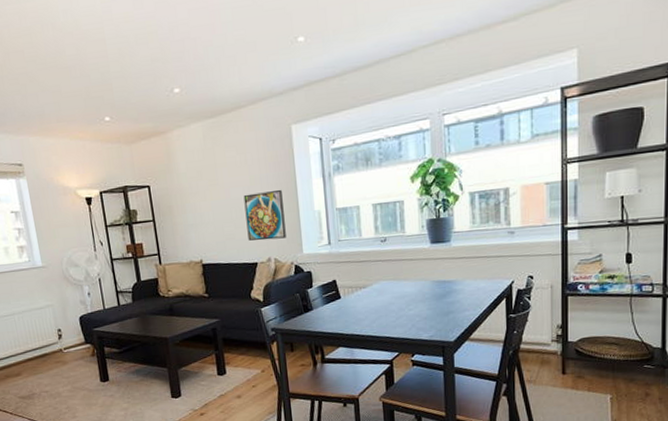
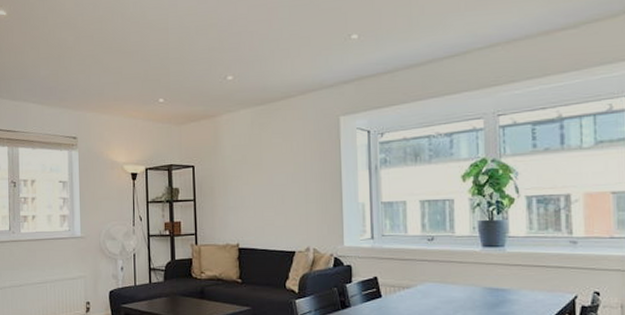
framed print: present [243,189,286,241] -> none [286,178,327,229]

